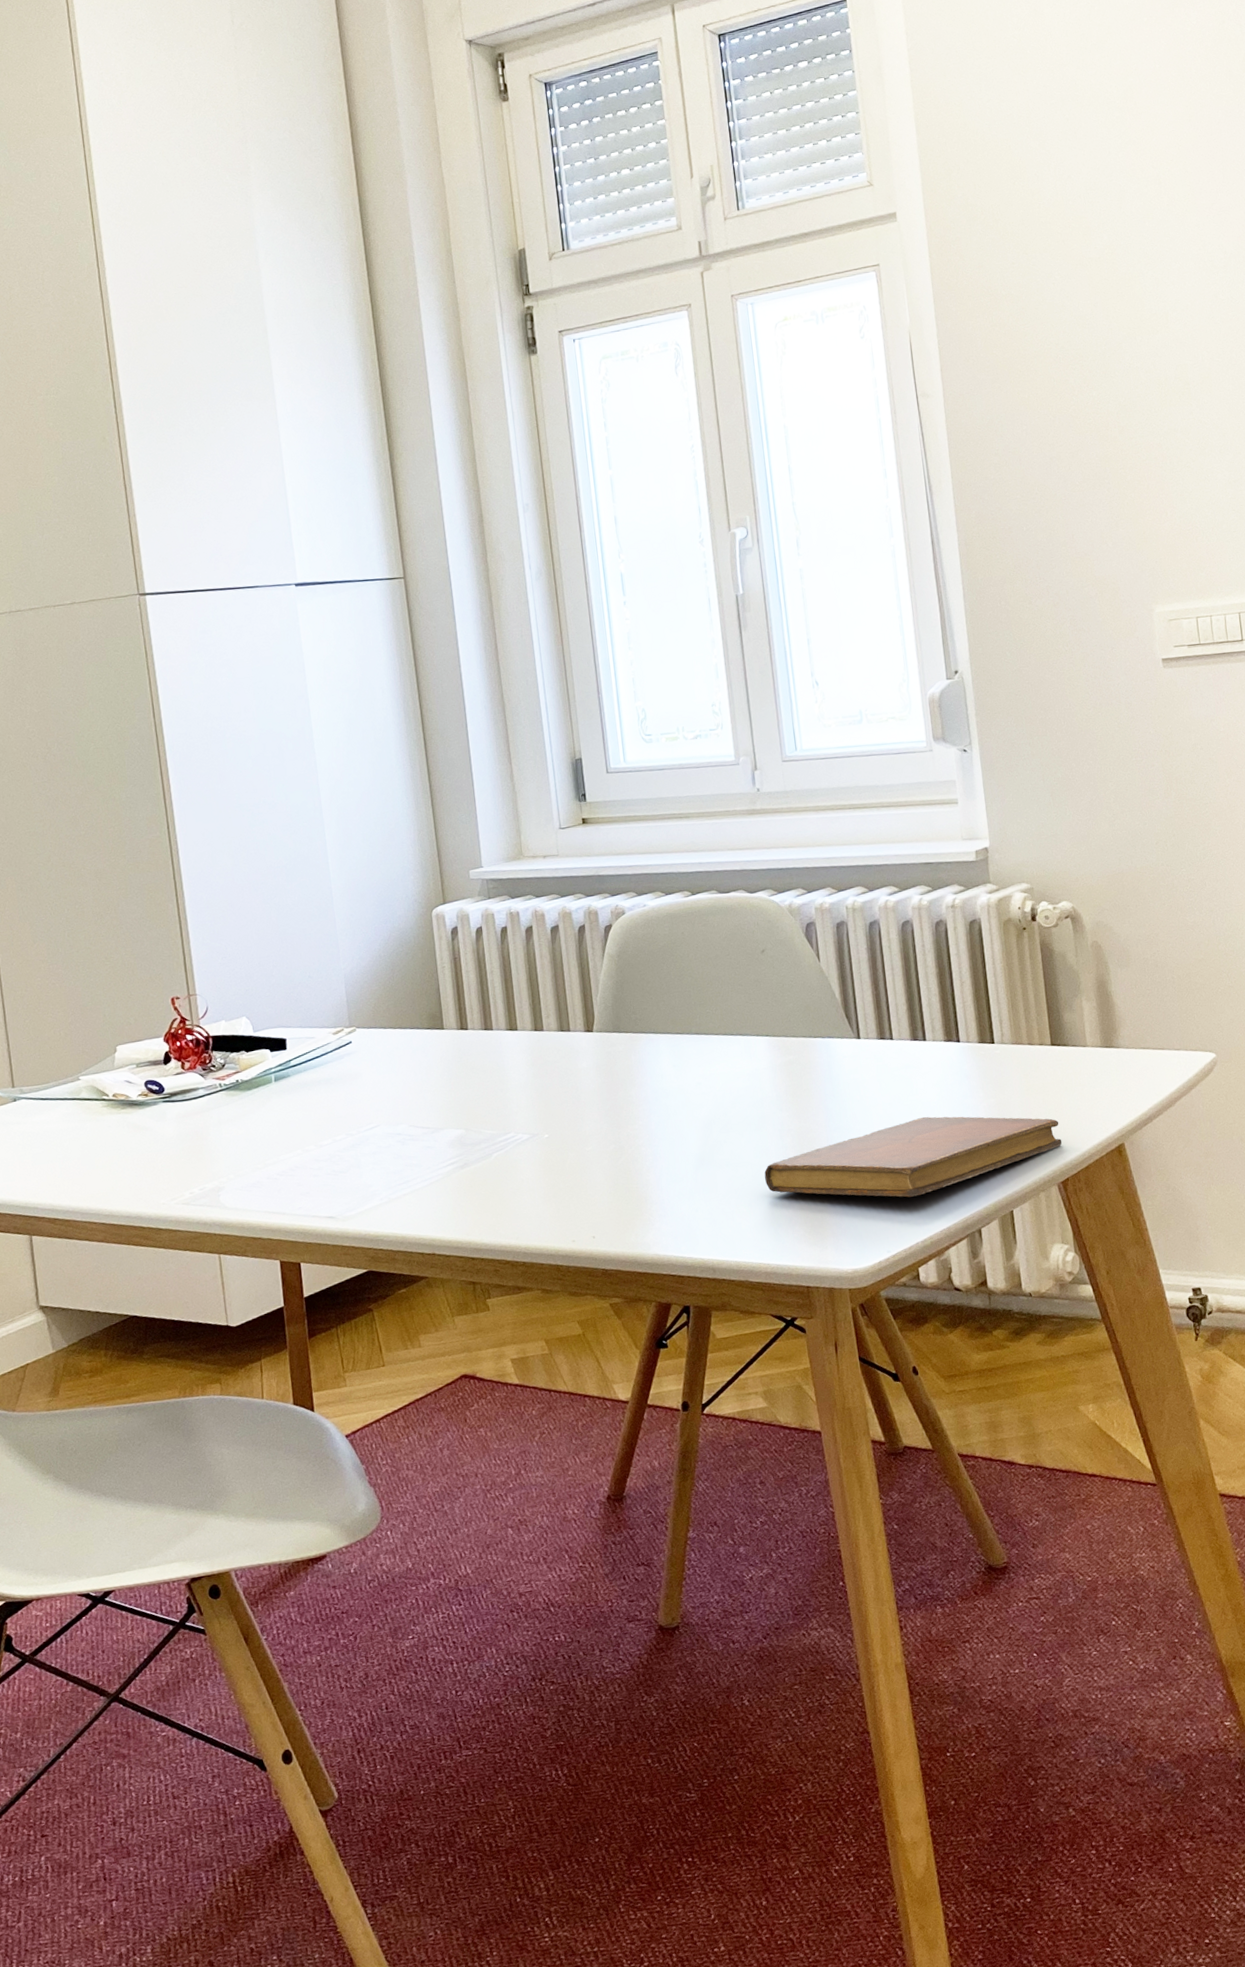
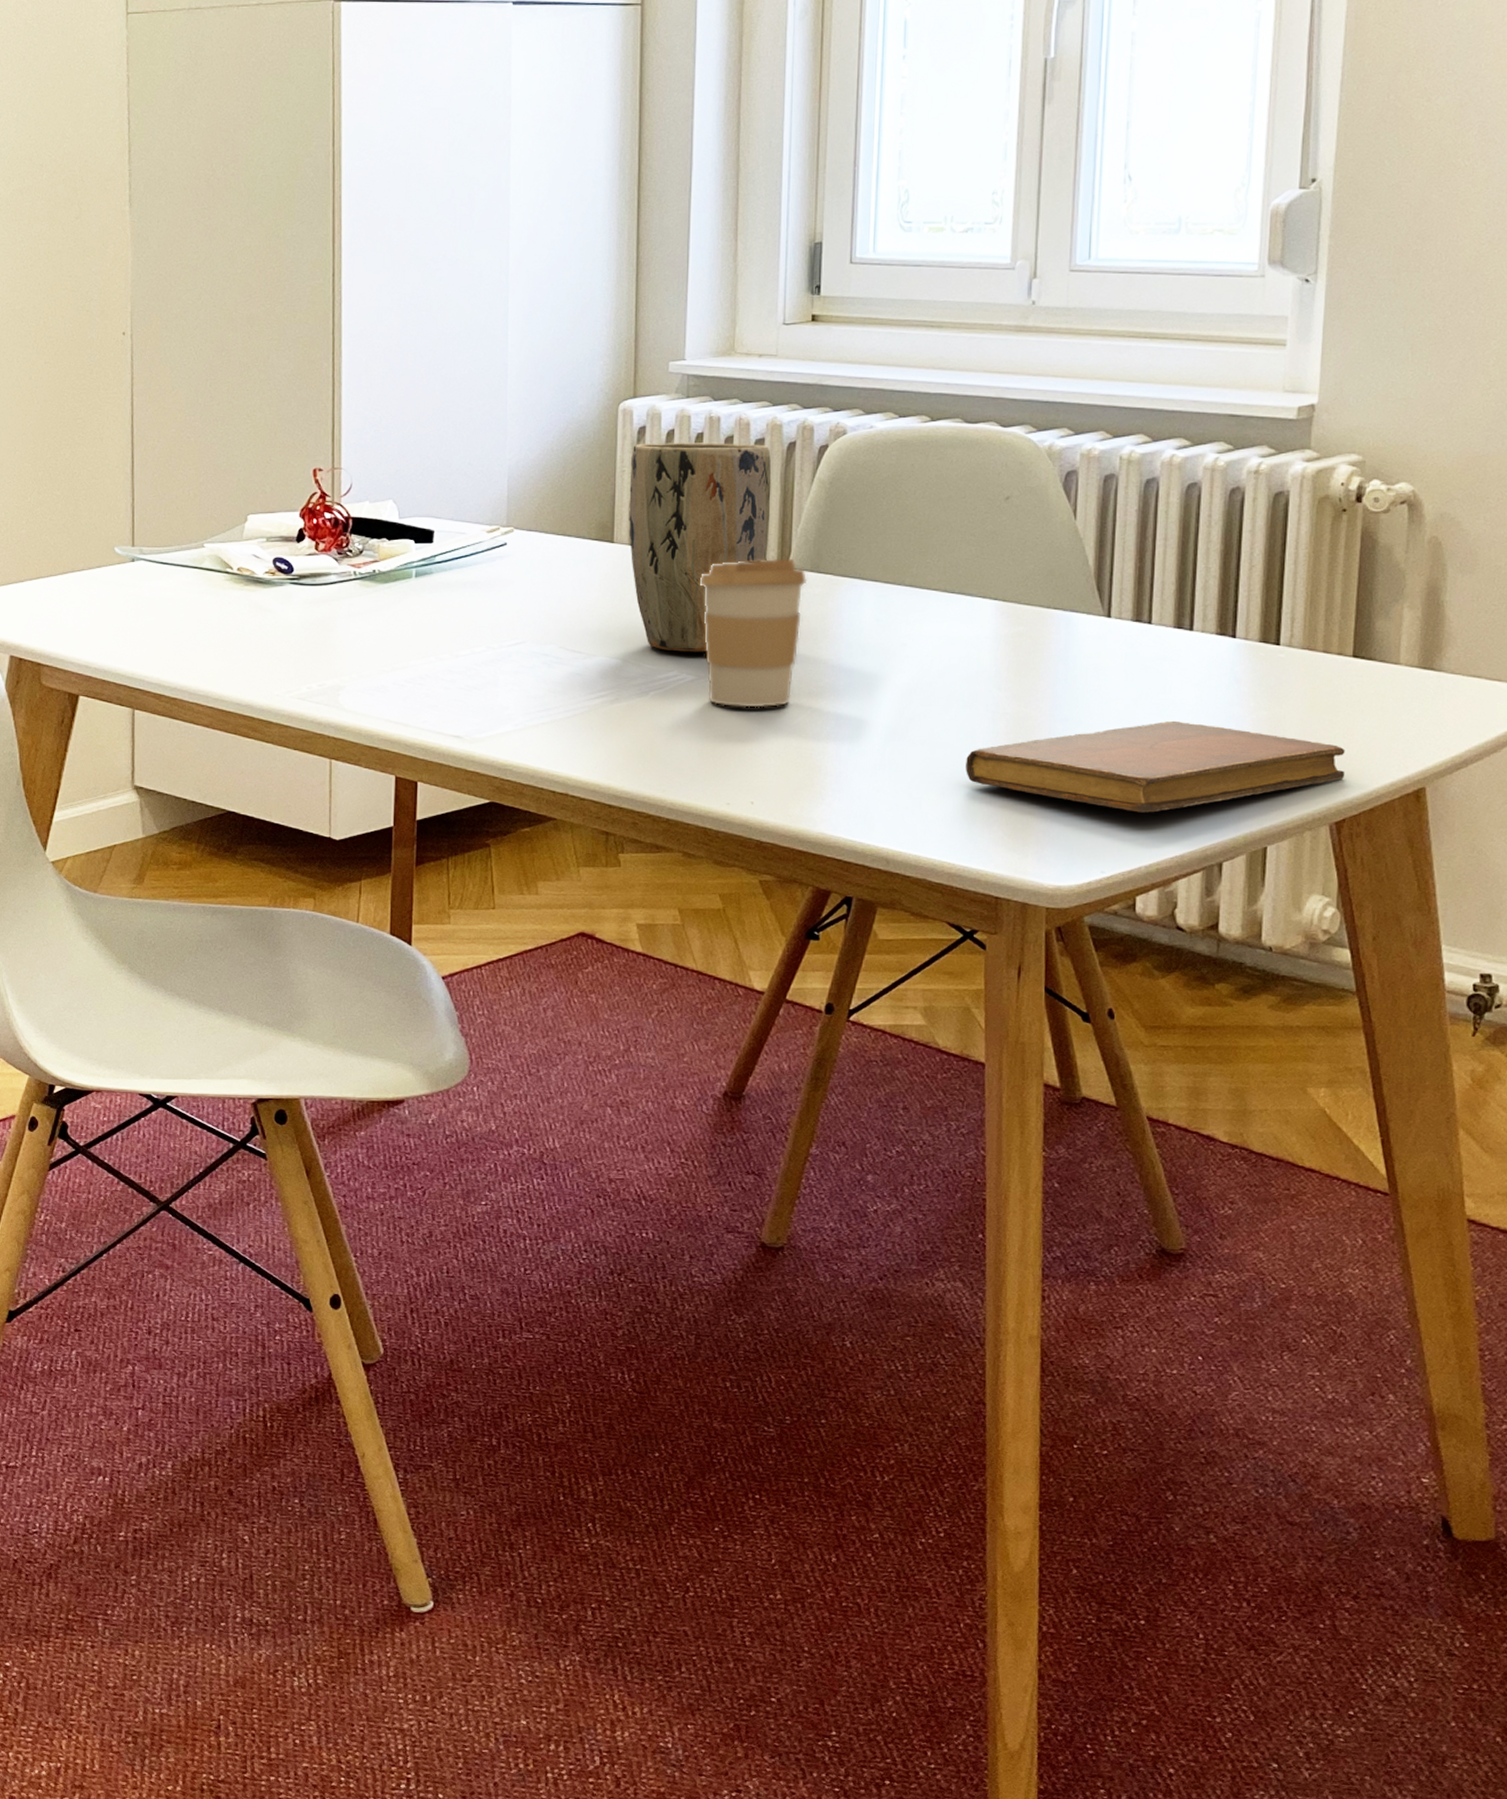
plant pot: none [448,930,575,1116] -> present [628,443,772,652]
coffee cup: none [521,1024,613,1157] -> present [699,558,808,708]

